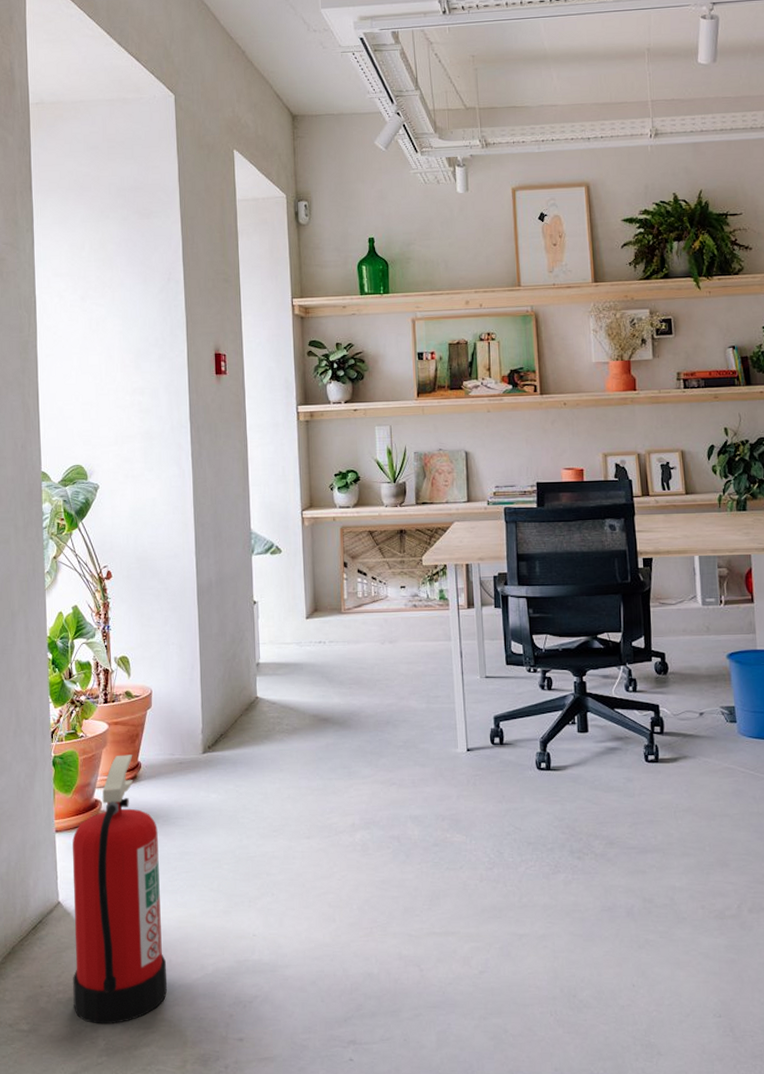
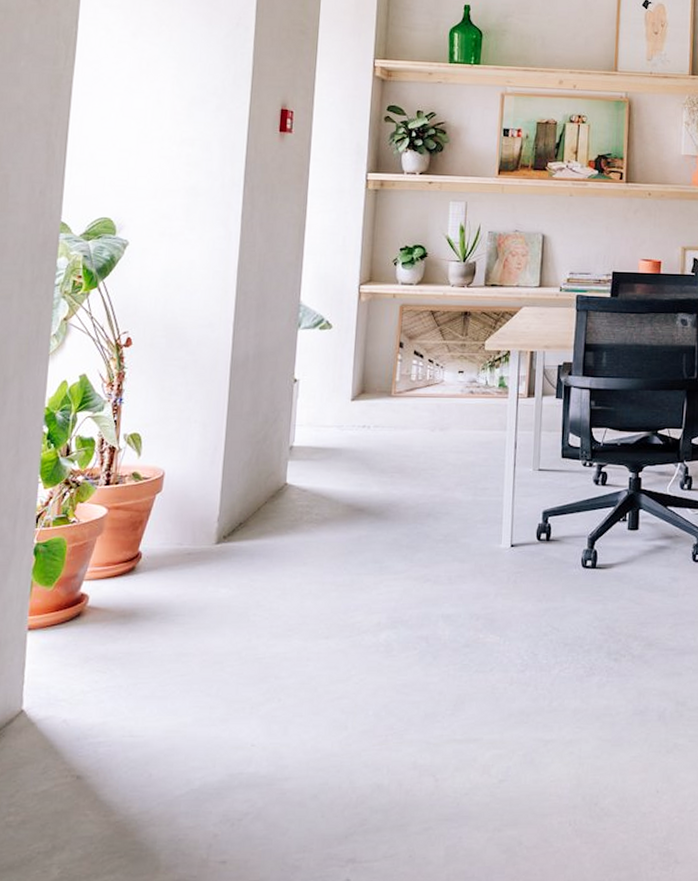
fire extinguisher: present [72,755,168,1024] -> none [26,543,153,850]

